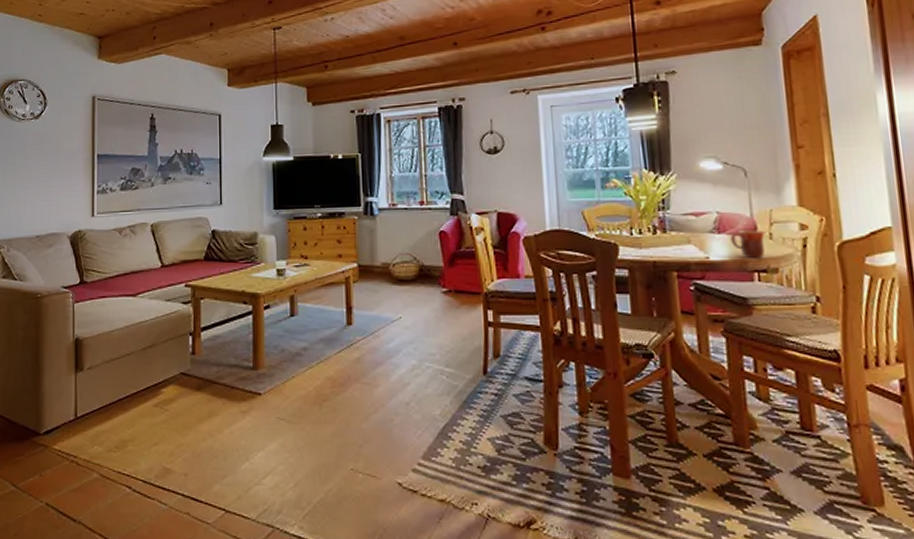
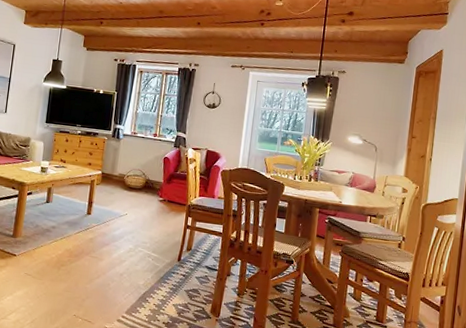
mug: present [730,230,765,258] -> none [357,187,380,207]

